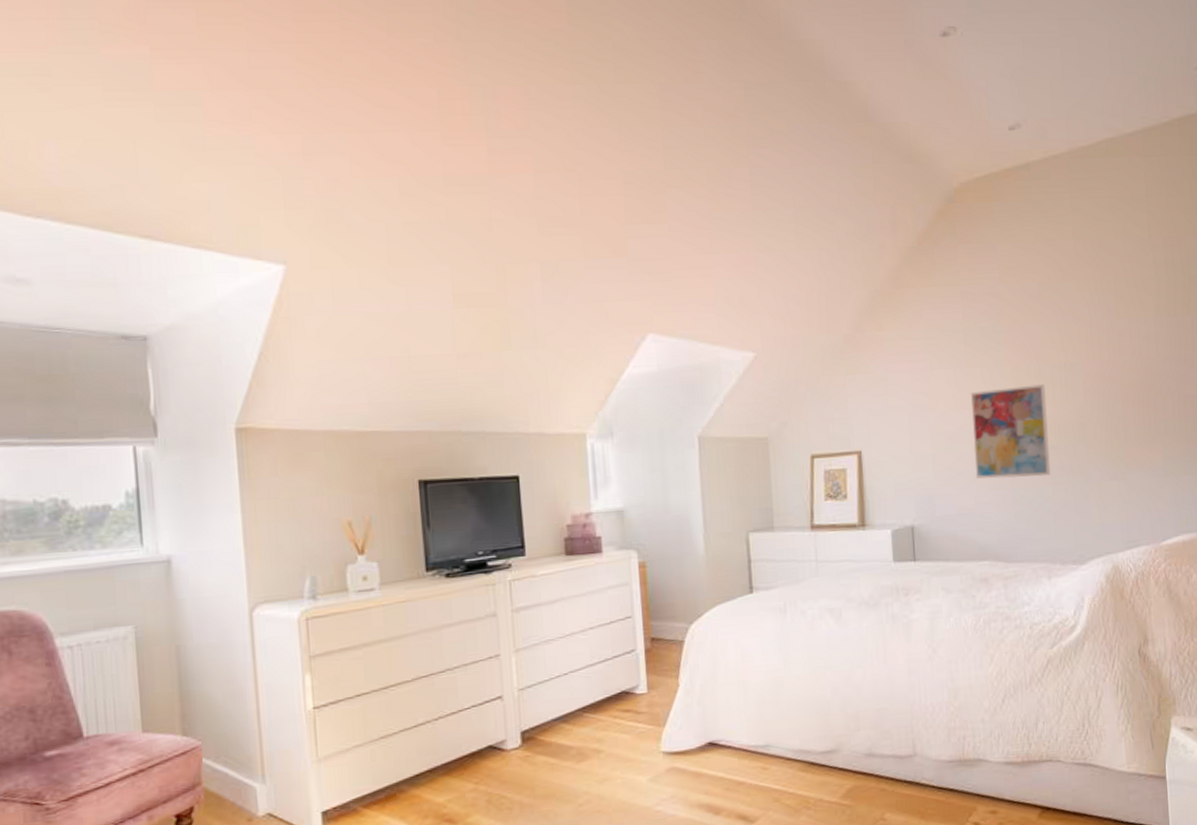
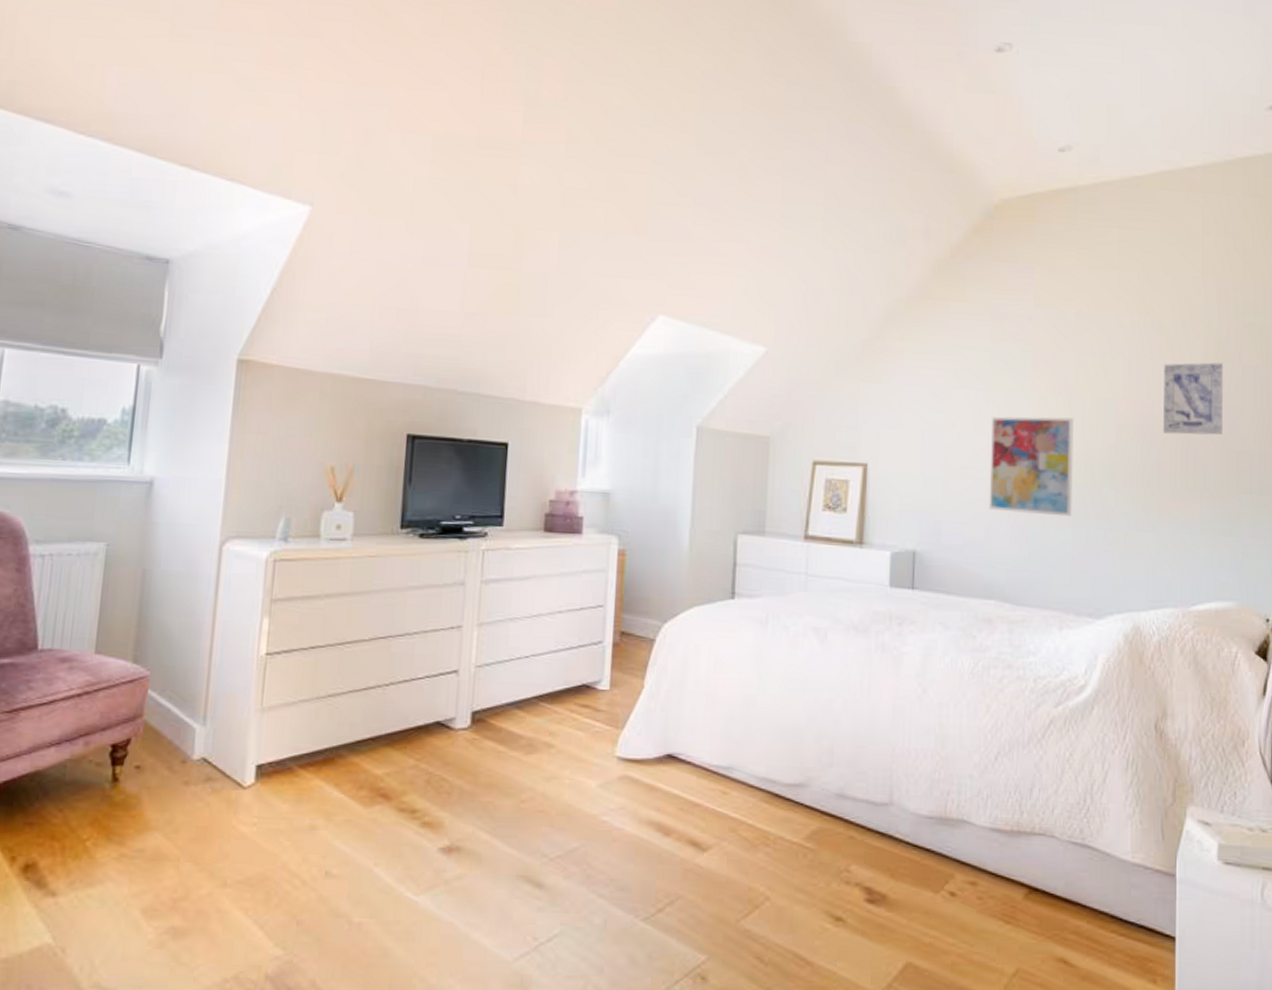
wall art: none [1121,316,1178,388] -> present [1163,362,1223,435]

